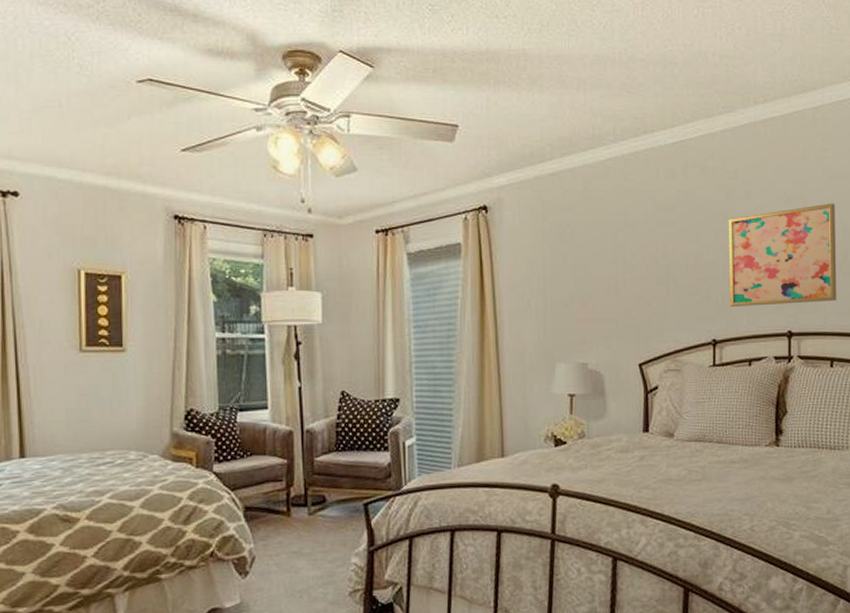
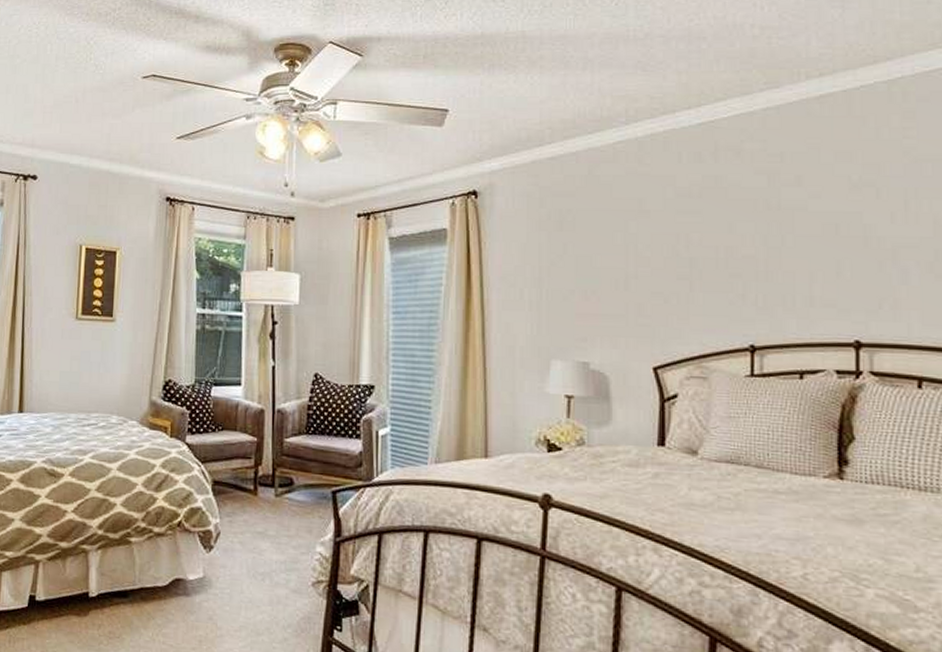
wall art: present [728,203,837,307] -> none [771,190,926,309]

